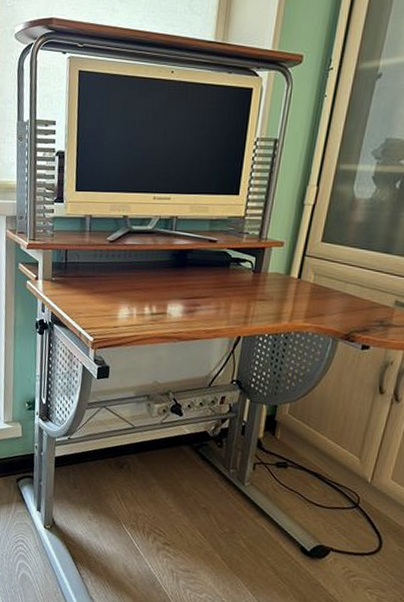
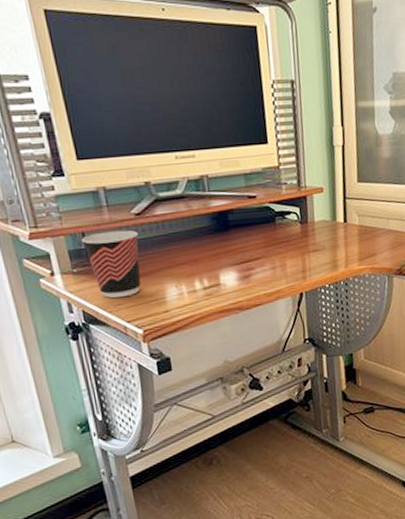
cup: none [63,251,108,308] -> present [81,230,141,299]

